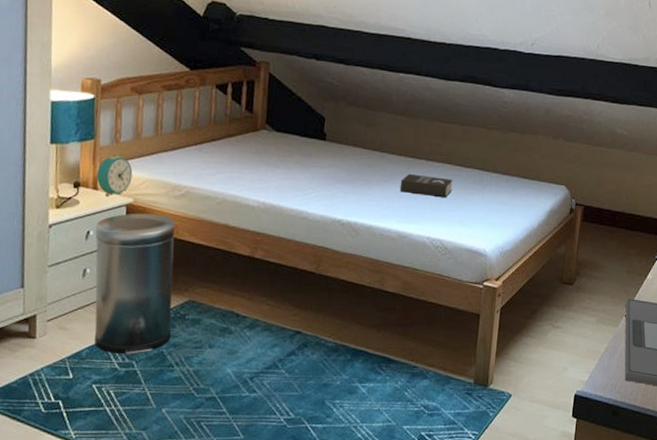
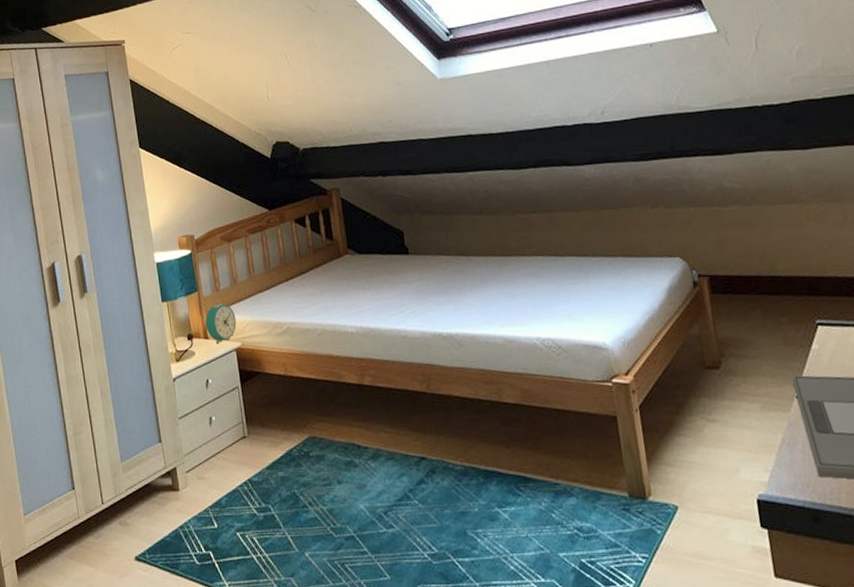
pedal bin: present [94,213,176,355] -> none [212,354,300,499]
book: present [400,173,453,197] -> none [494,271,552,294]

